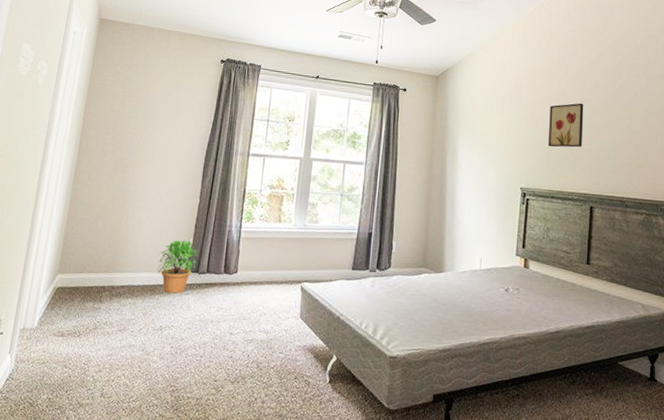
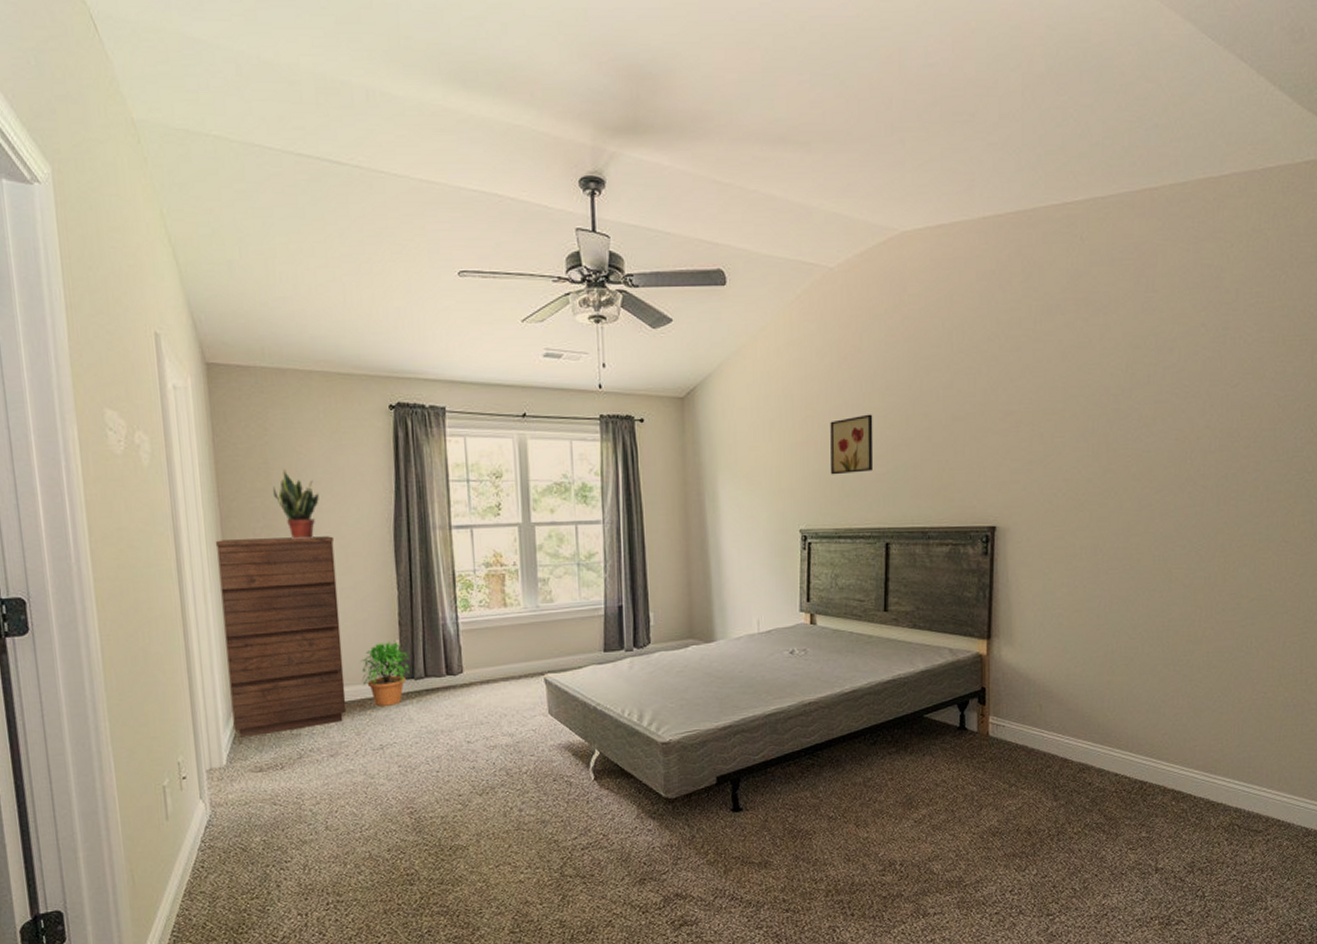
dresser: none [50,145,160,305] -> present [215,536,347,738]
potted plant: none [123,98,157,151] -> present [272,470,319,539]

